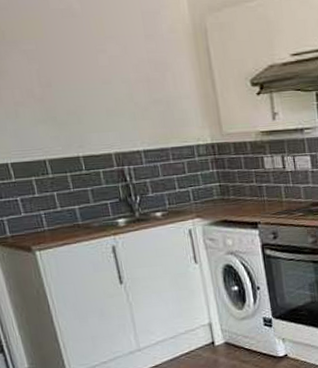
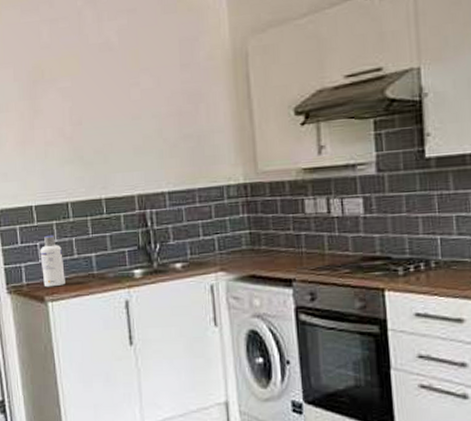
screw cap bottle: none [21,191,51,238] -> present [40,236,65,287]

